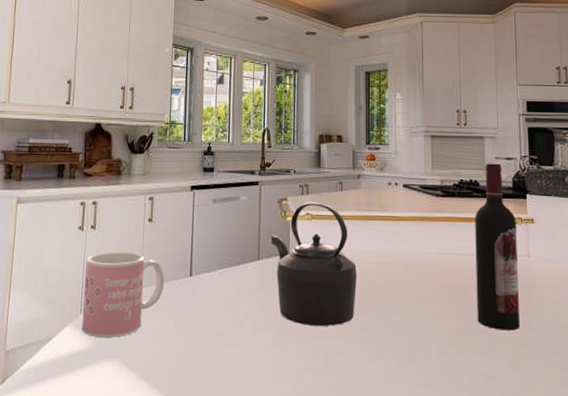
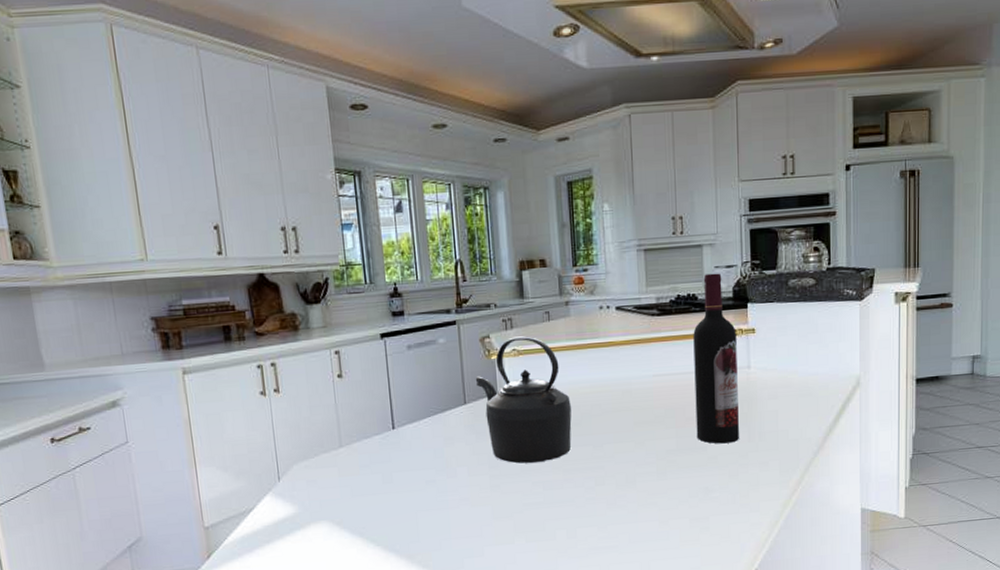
mug: present [81,252,165,338] -> none [275,412,366,503]

